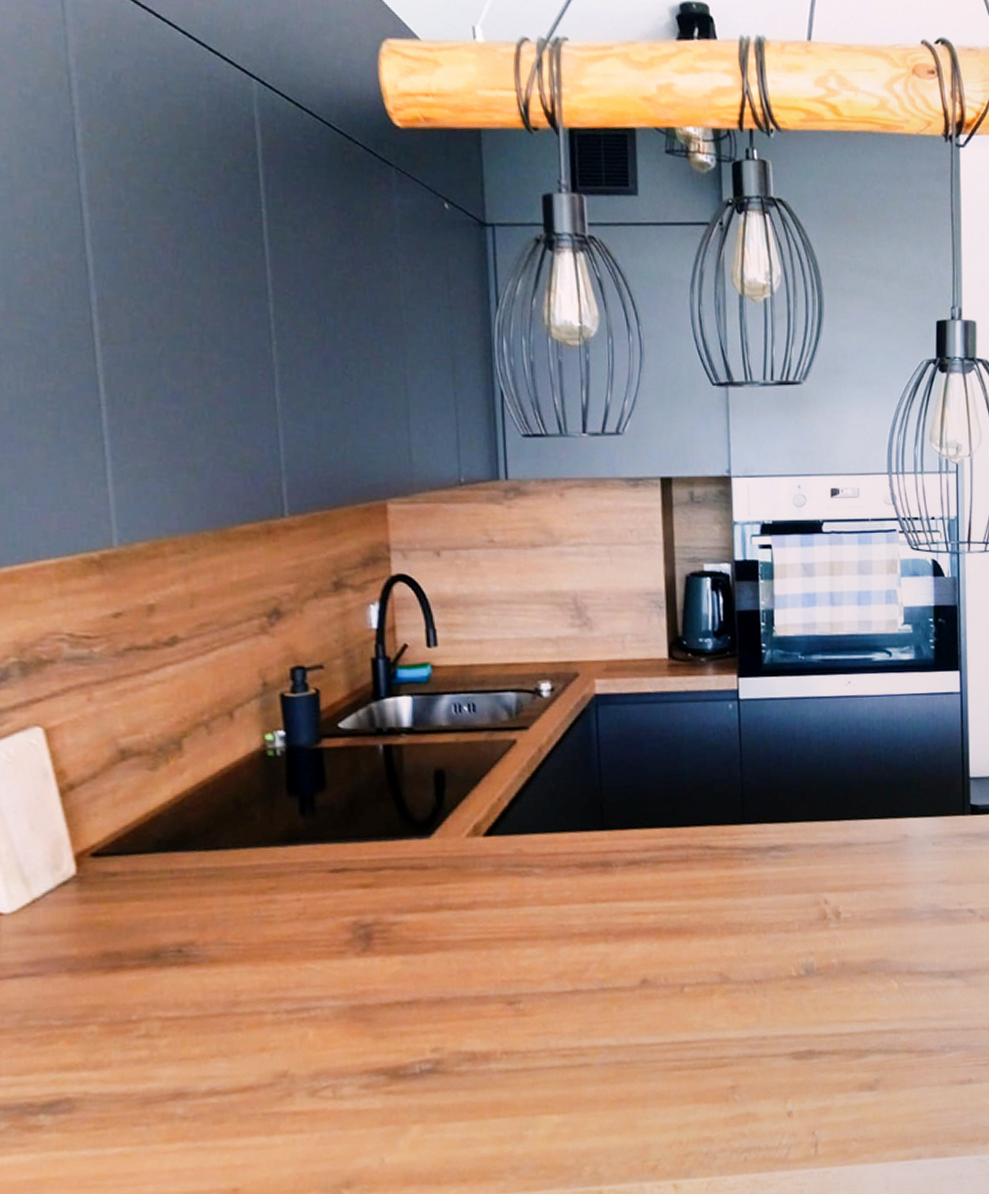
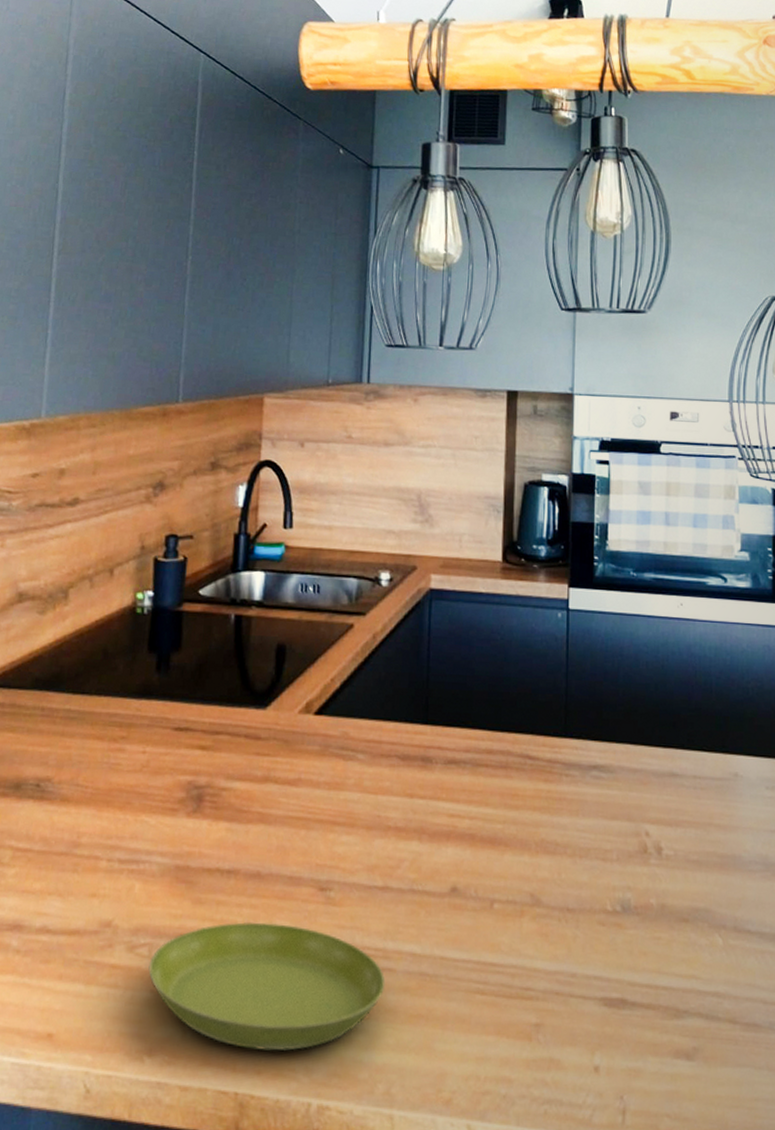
saucer: none [334,1041,584,1162] -> present [148,922,386,1051]

